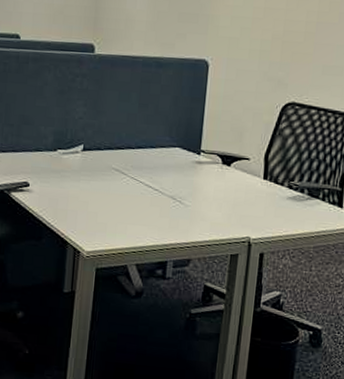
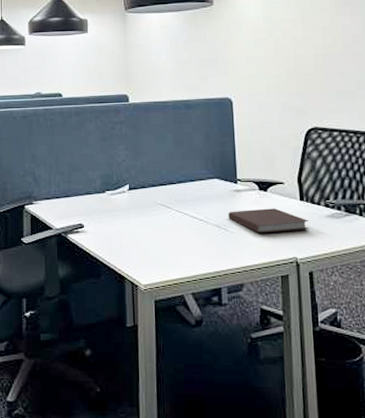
notebook: none [185,183,269,211] -> present [228,208,310,234]

